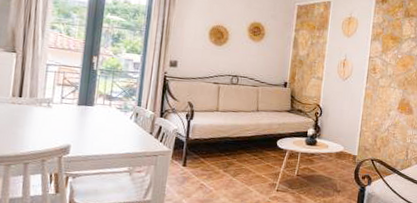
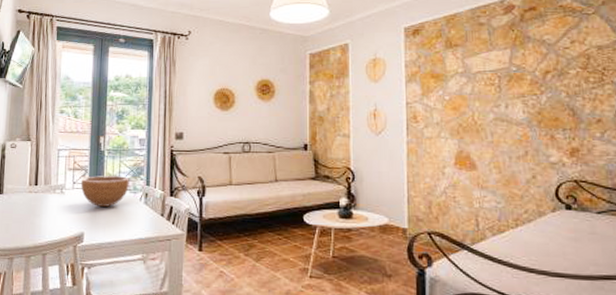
bowl: none [70,93,121,123] -> present [81,176,129,207]

